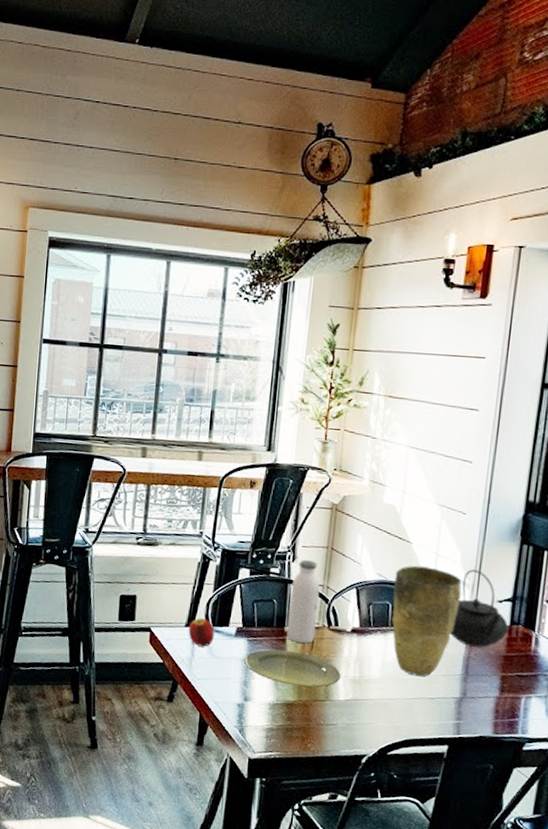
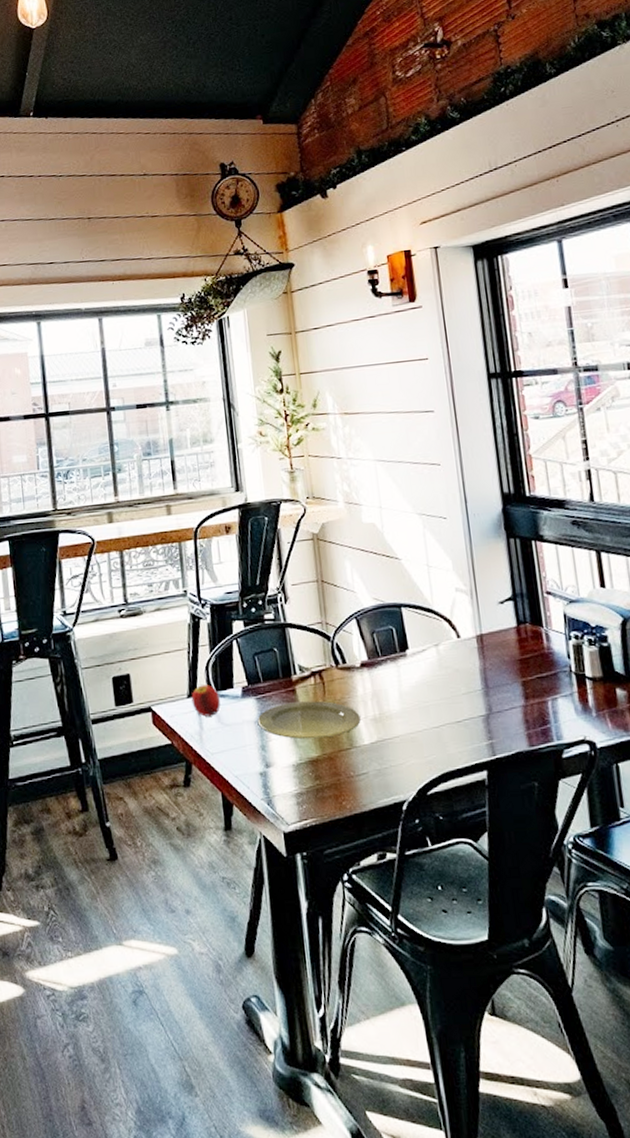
water bottle: present [287,560,320,644] -> none [289,598,324,690]
vase: present [391,565,462,677] -> none [391,580,463,701]
teapot: present [450,569,510,648] -> none [459,574,518,657]

